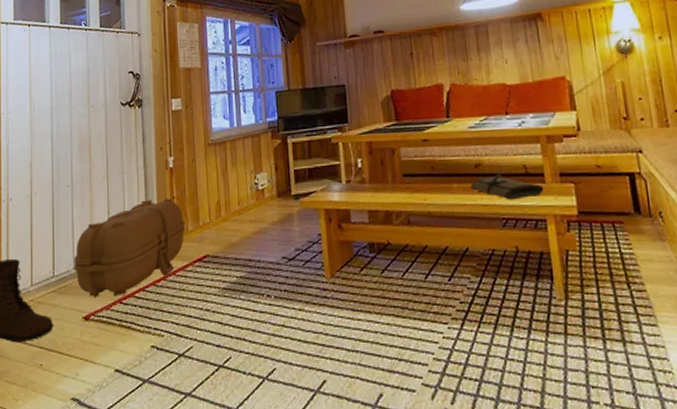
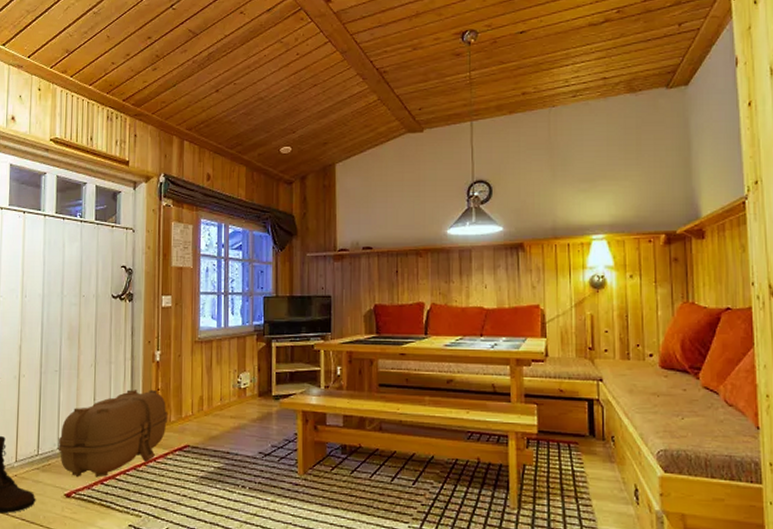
tool roll: present [470,173,544,201] -> none [441,390,509,416]

